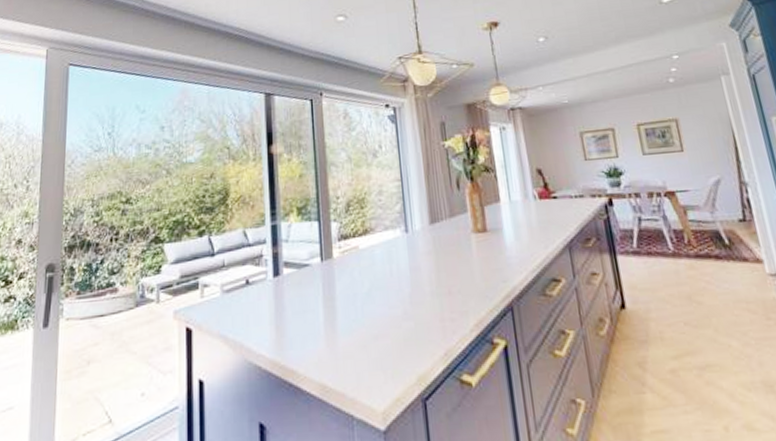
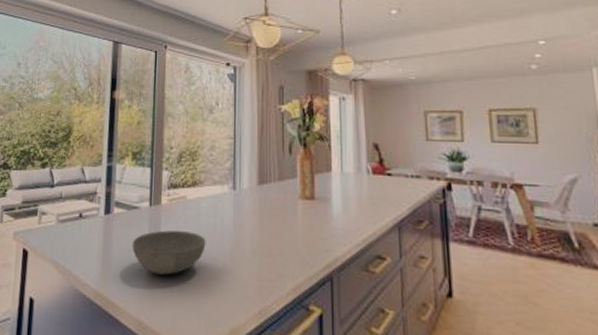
bowl: none [306,282,384,332] -> present [131,230,206,275]

